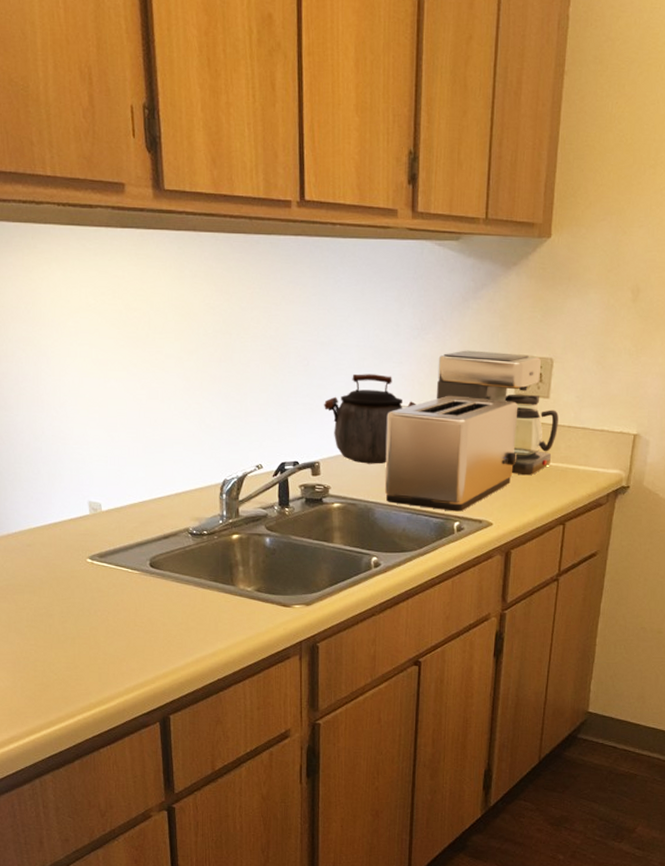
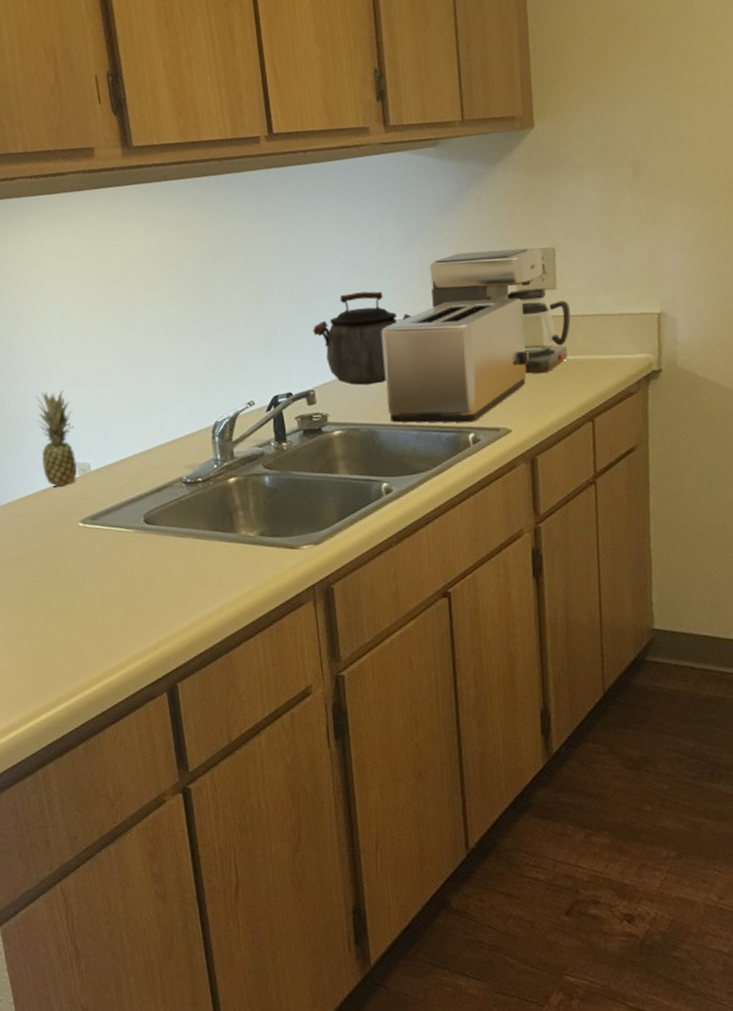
fruit: none [51,427,89,522] -> present [36,390,78,487]

